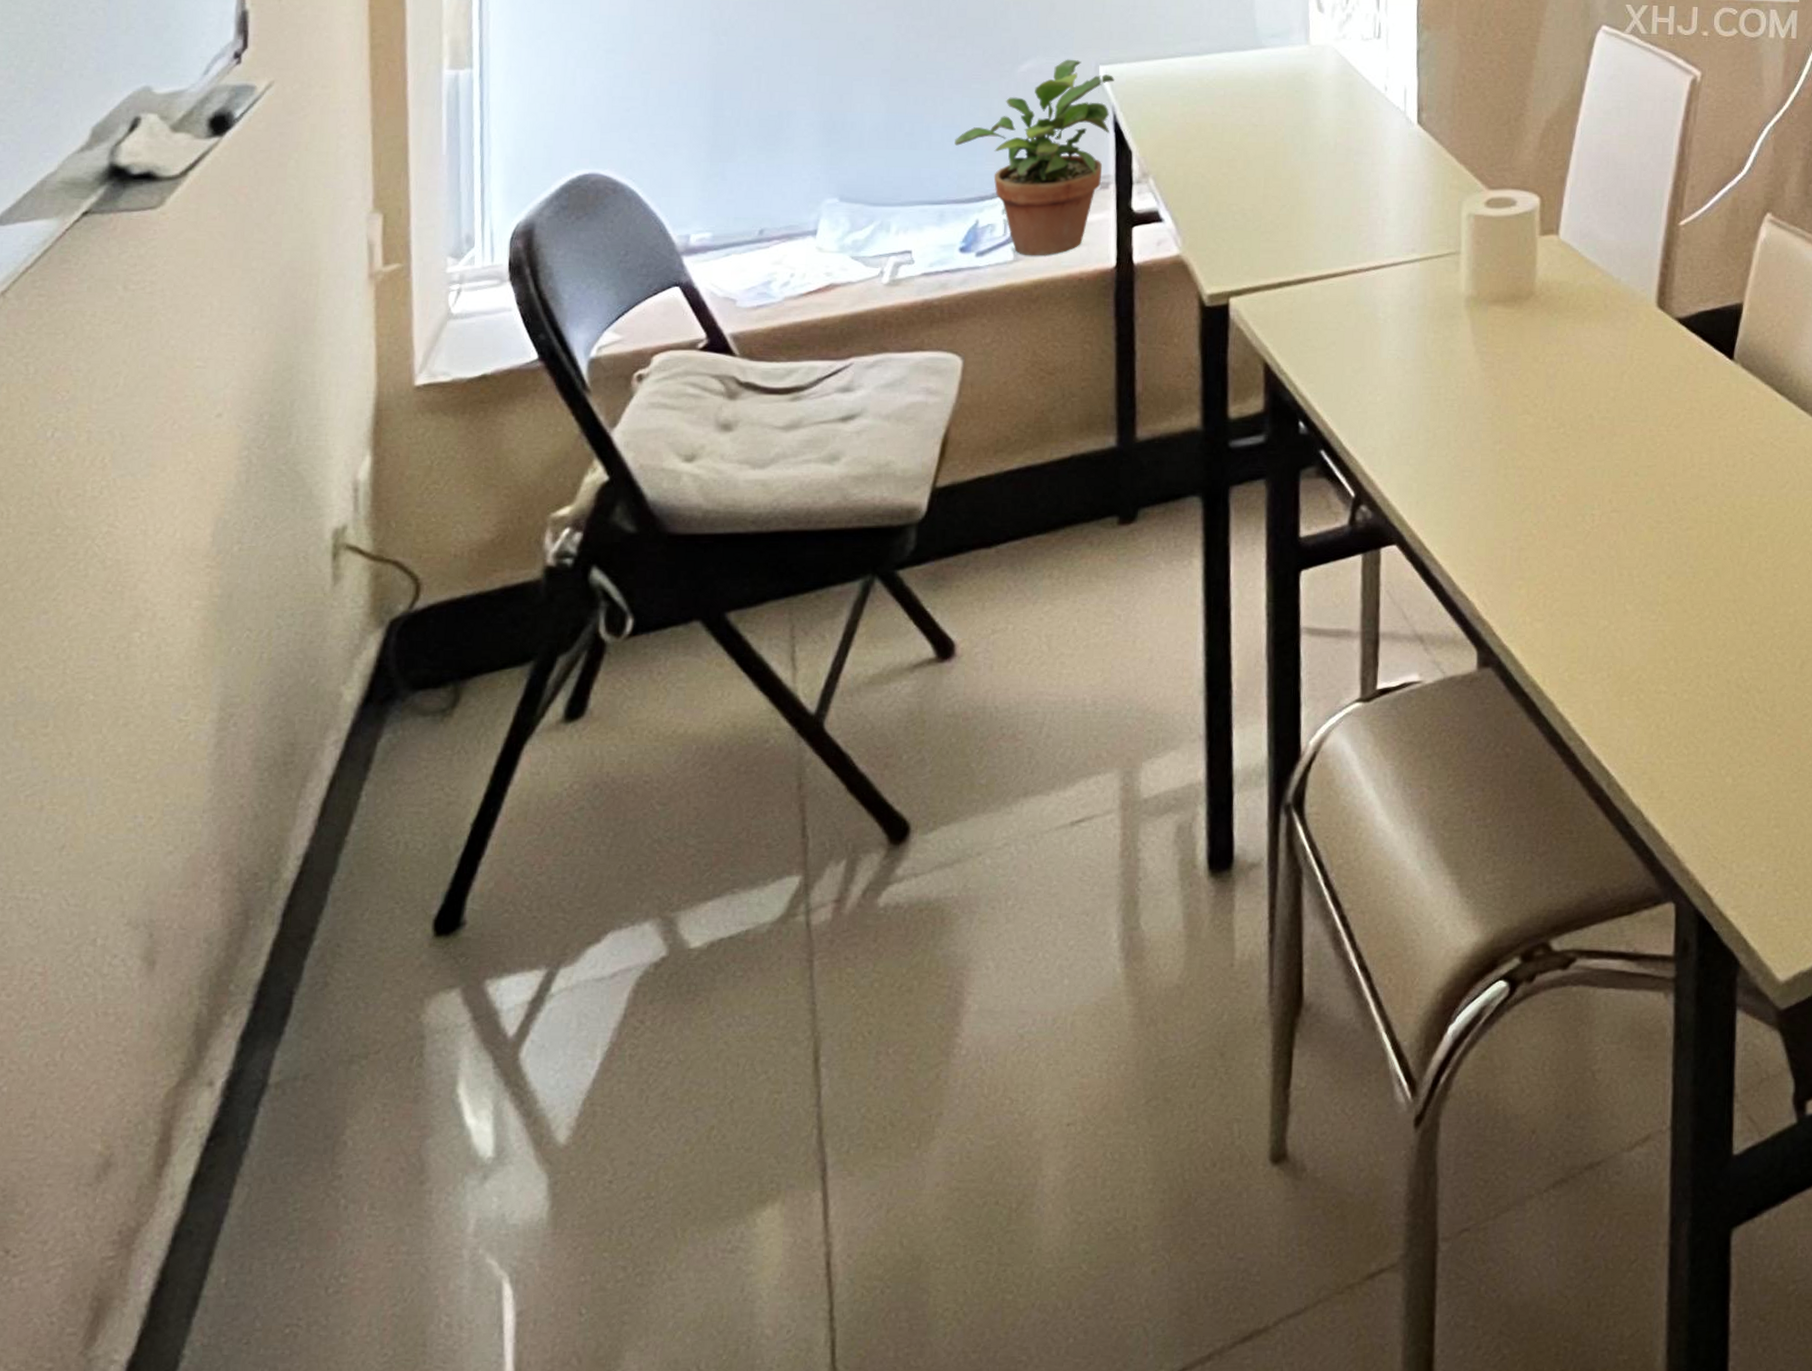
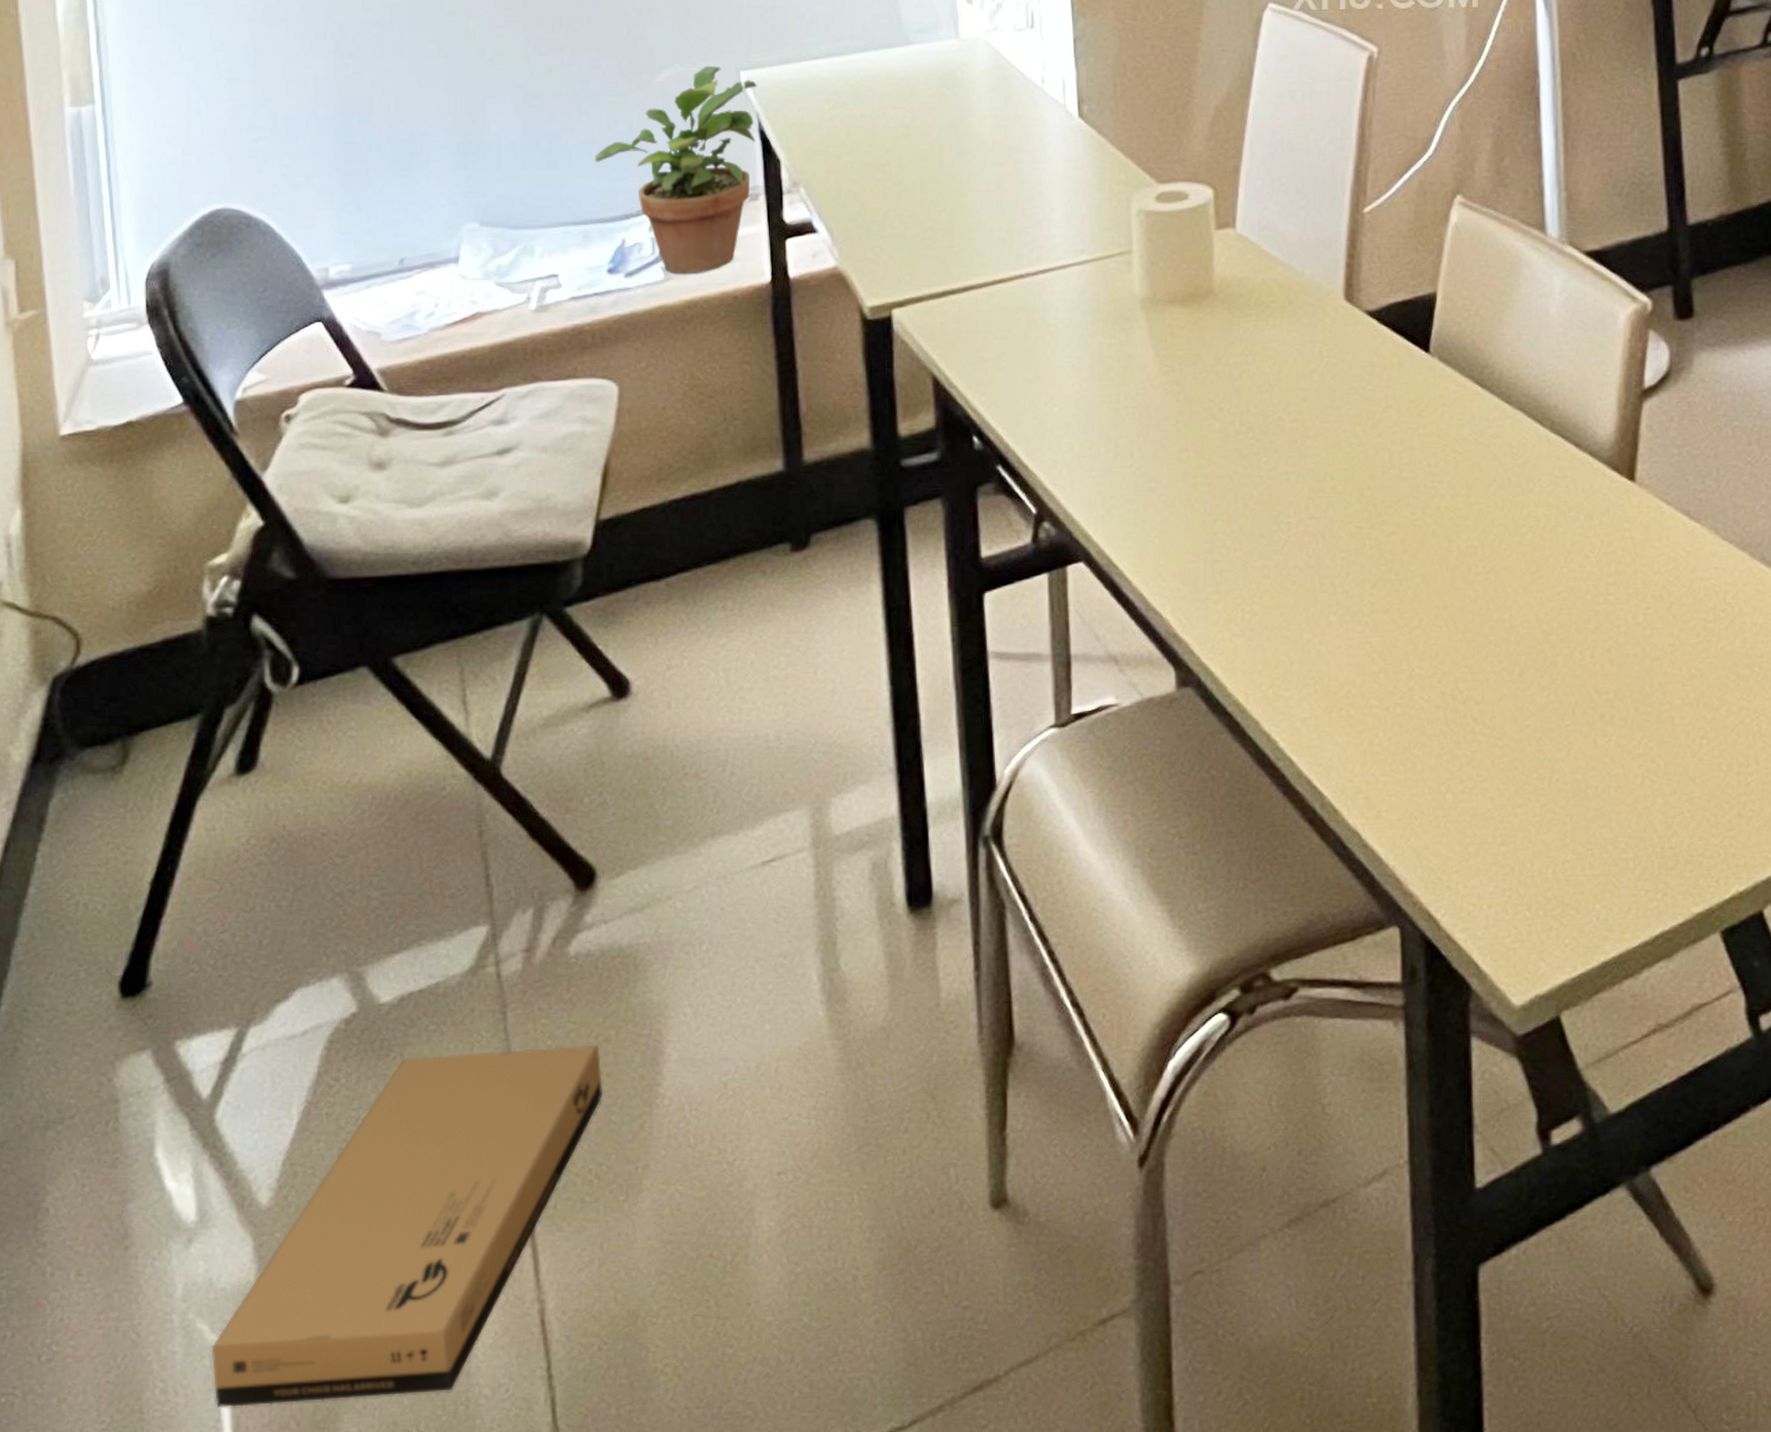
cardboard box: none [498,994,903,1344] -> present [211,1045,604,1409]

